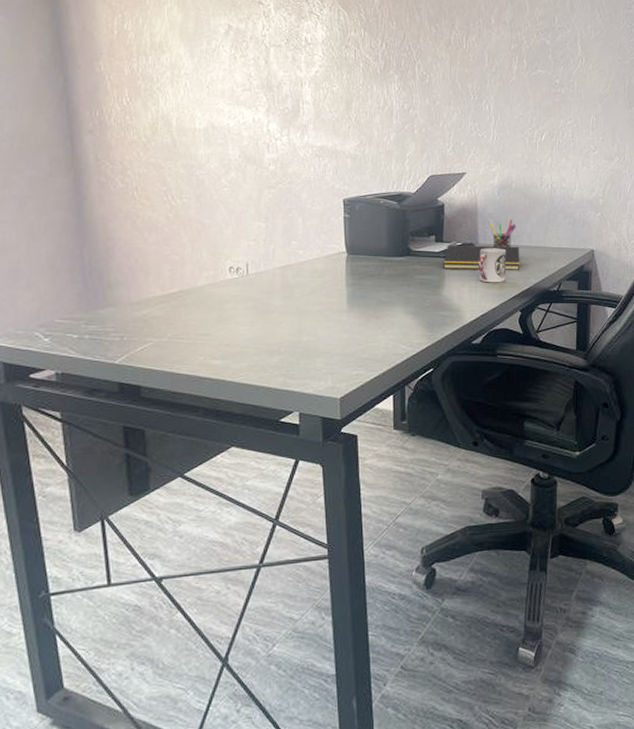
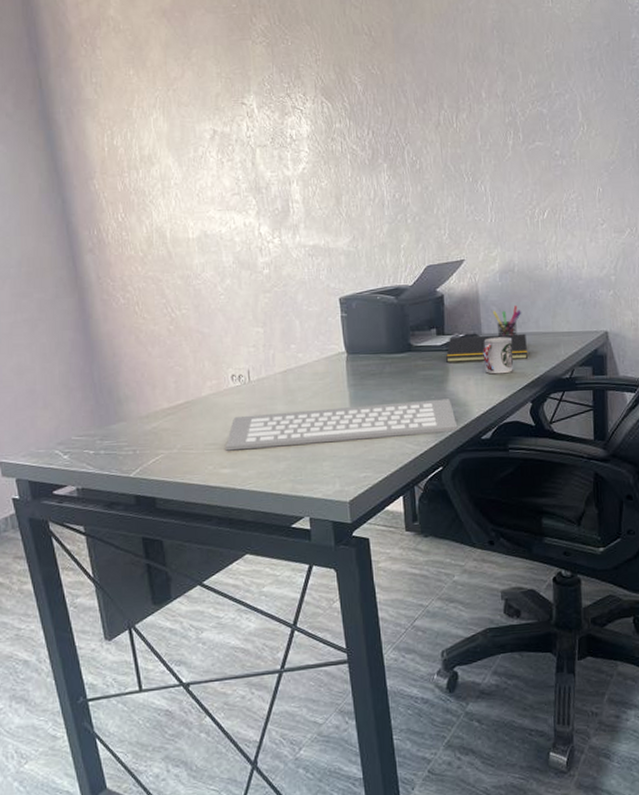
computer keyboard: none [218,303,450,342] -> present [226,398,458,451]

